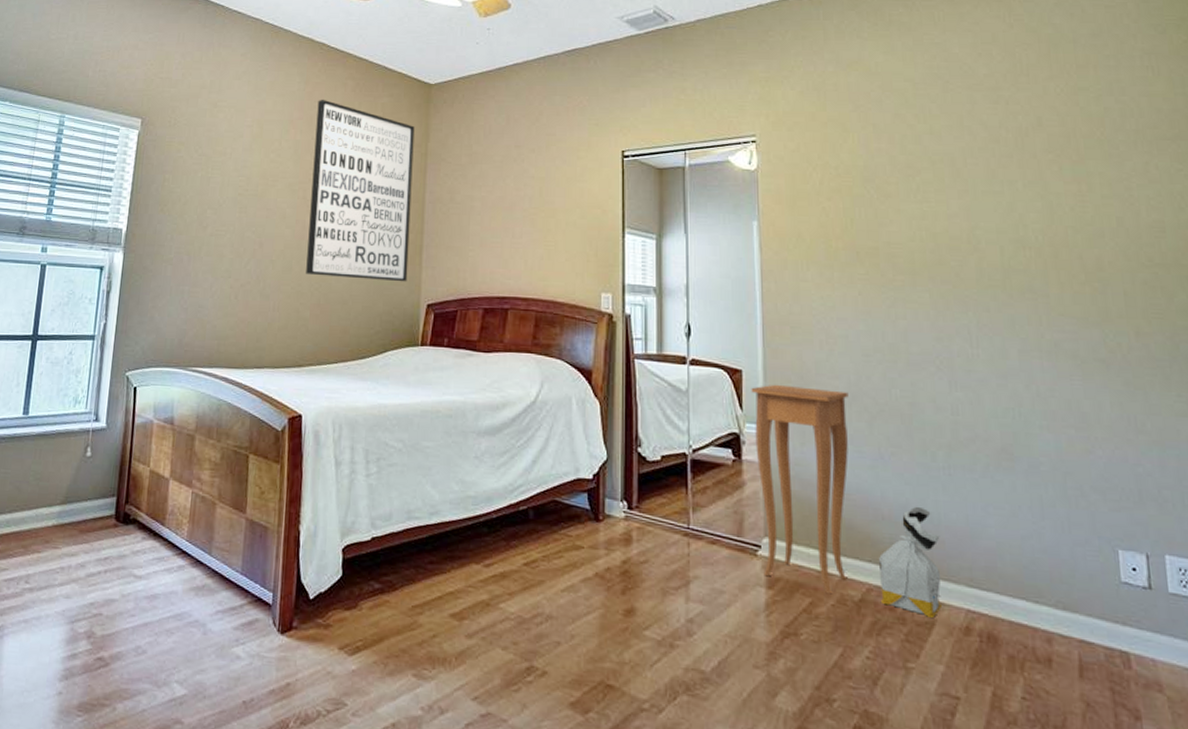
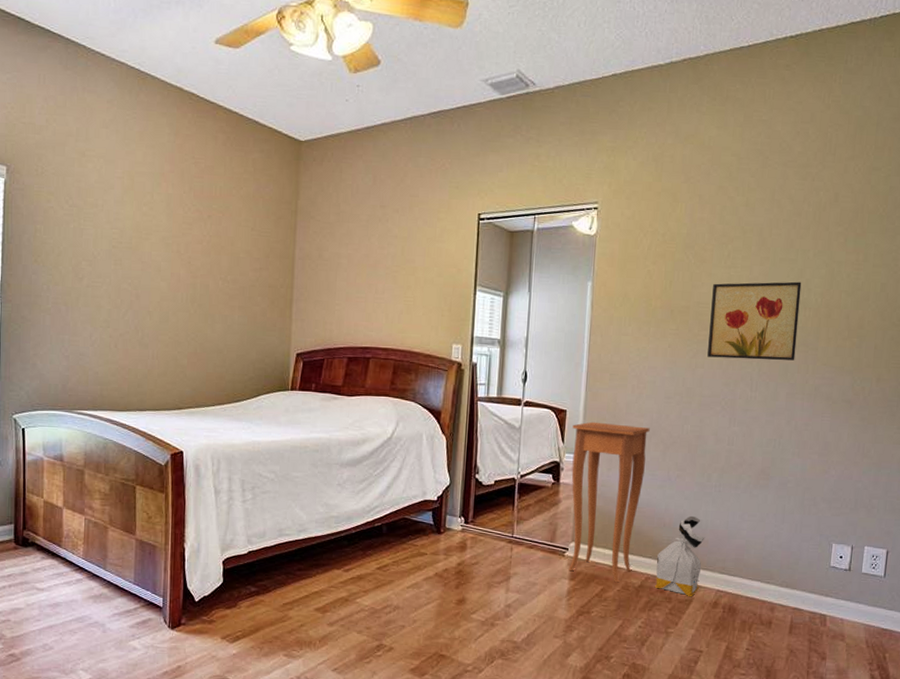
wall art: present [306,99,415,282] -> none [182,152,285,333]
wall art: none [904,217,1022,310] -> present [707,281,802,361]

